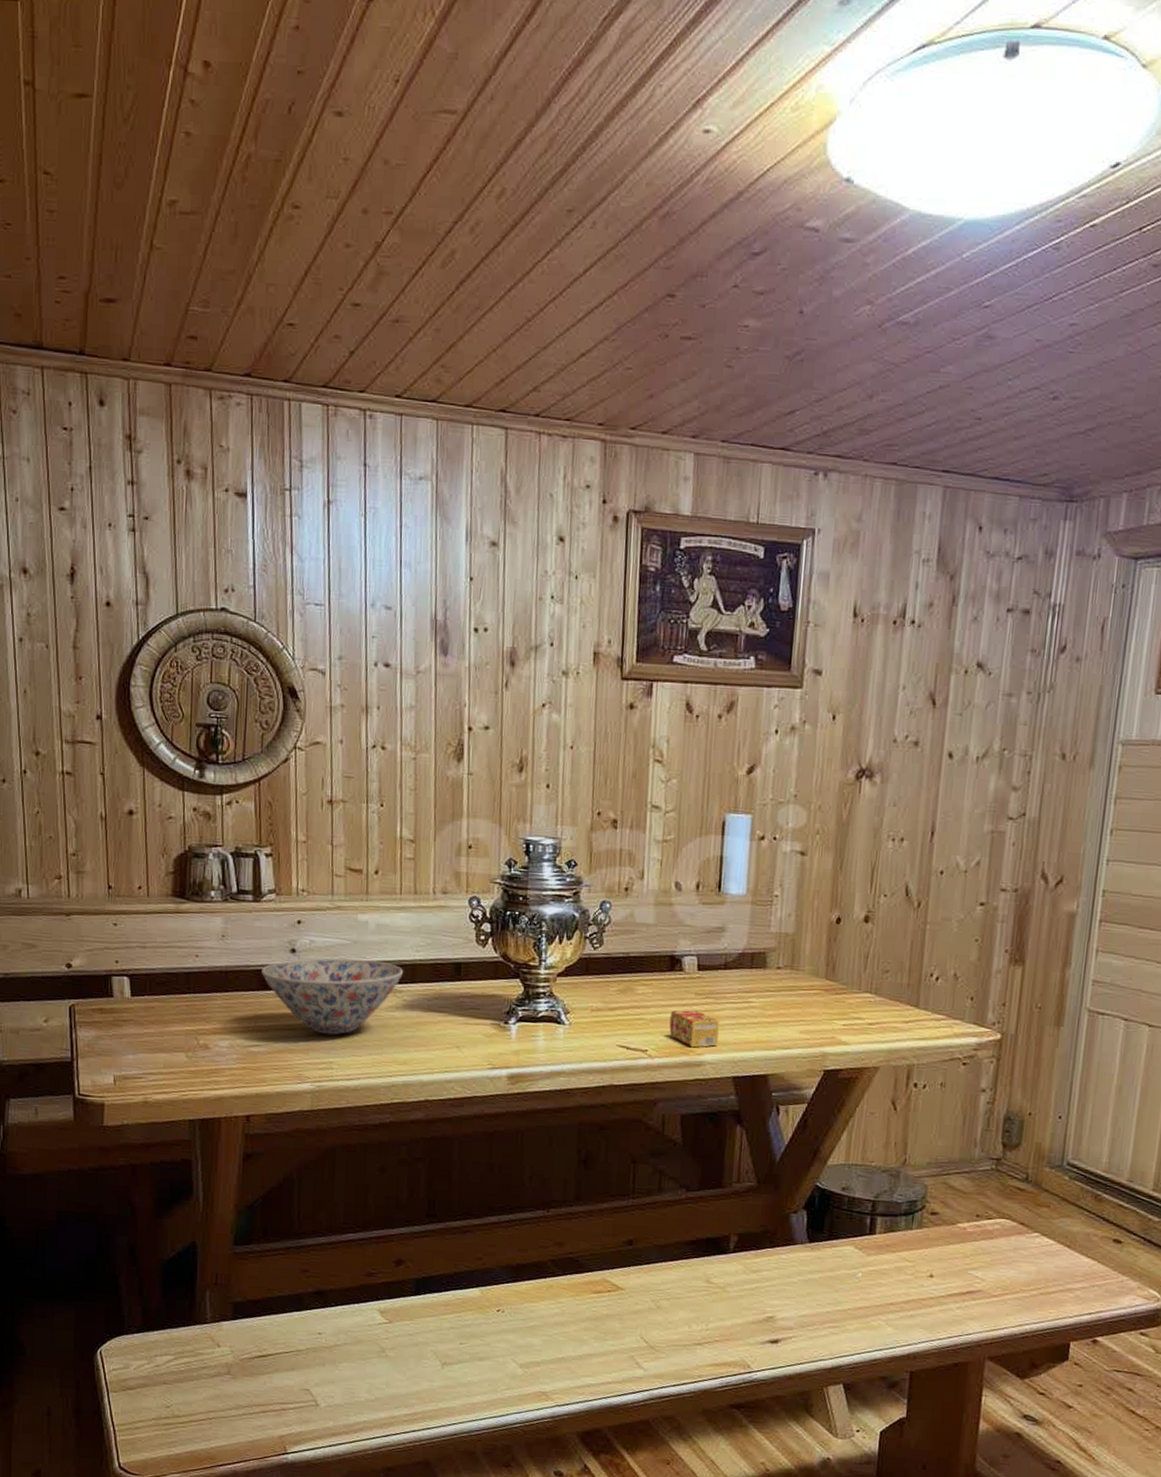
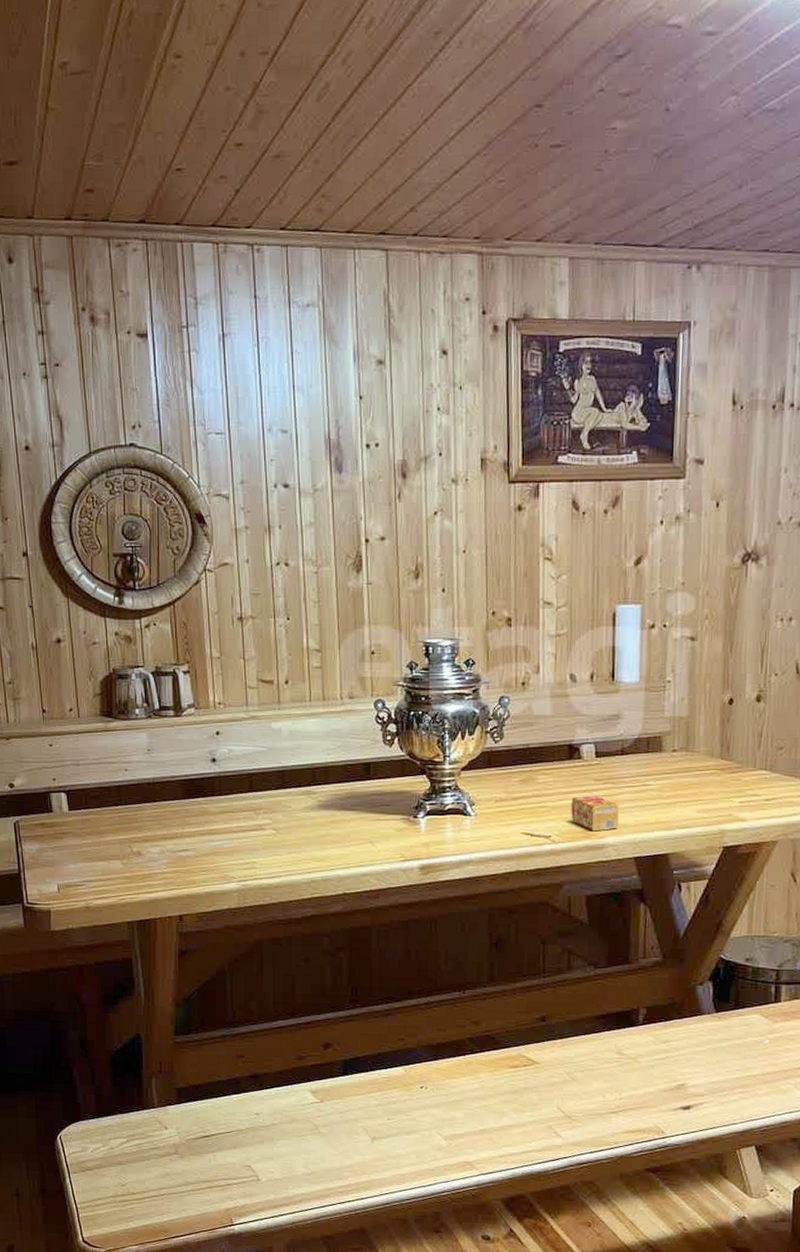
bowl: present [262,958,403,1035] -> none [186,765,316,837]

